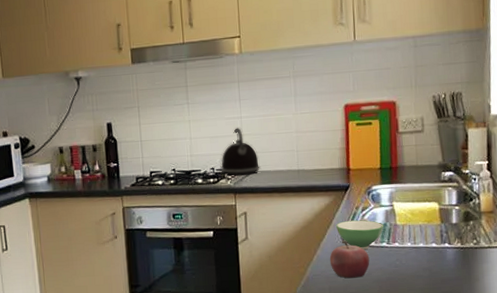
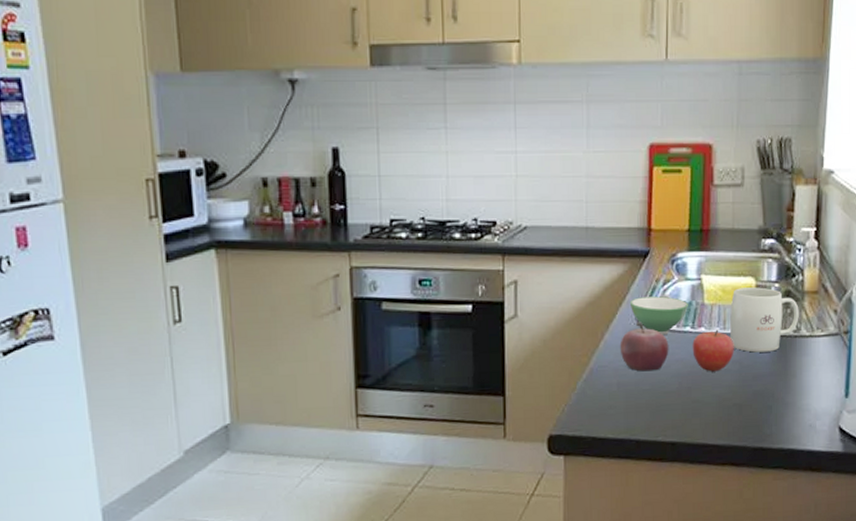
kettle: present [220,128,259,176] -> none [486,166,537,231]
fruit: none [389,244,424,278] -> present [692,329,734,372]
mug: none [418,210,478,262] -> present [729,287,799,353]

